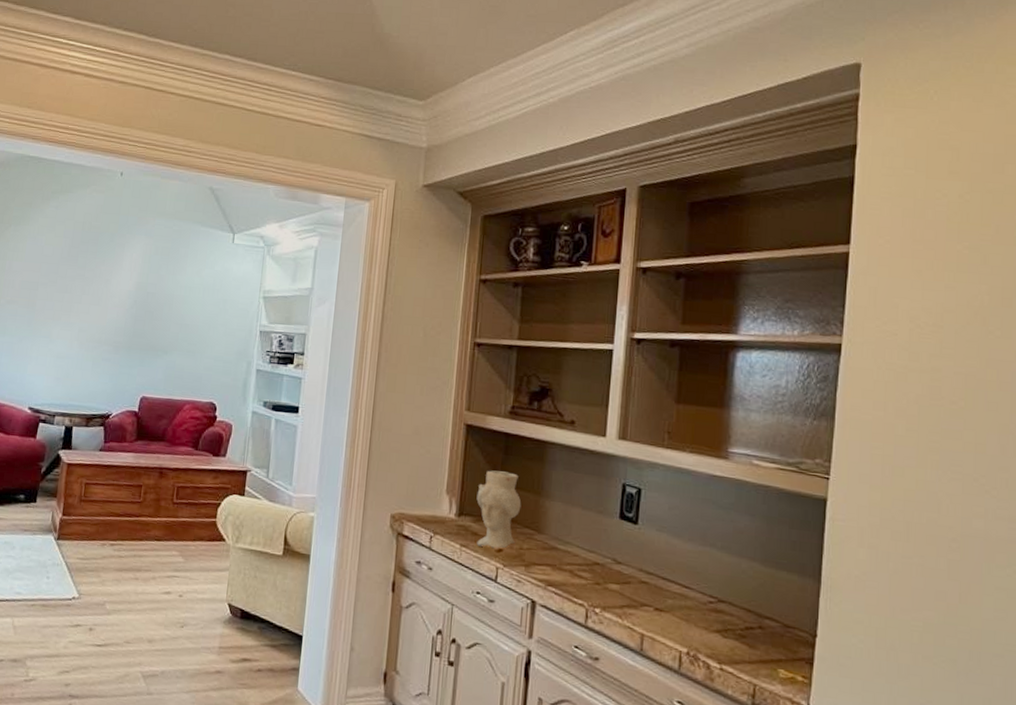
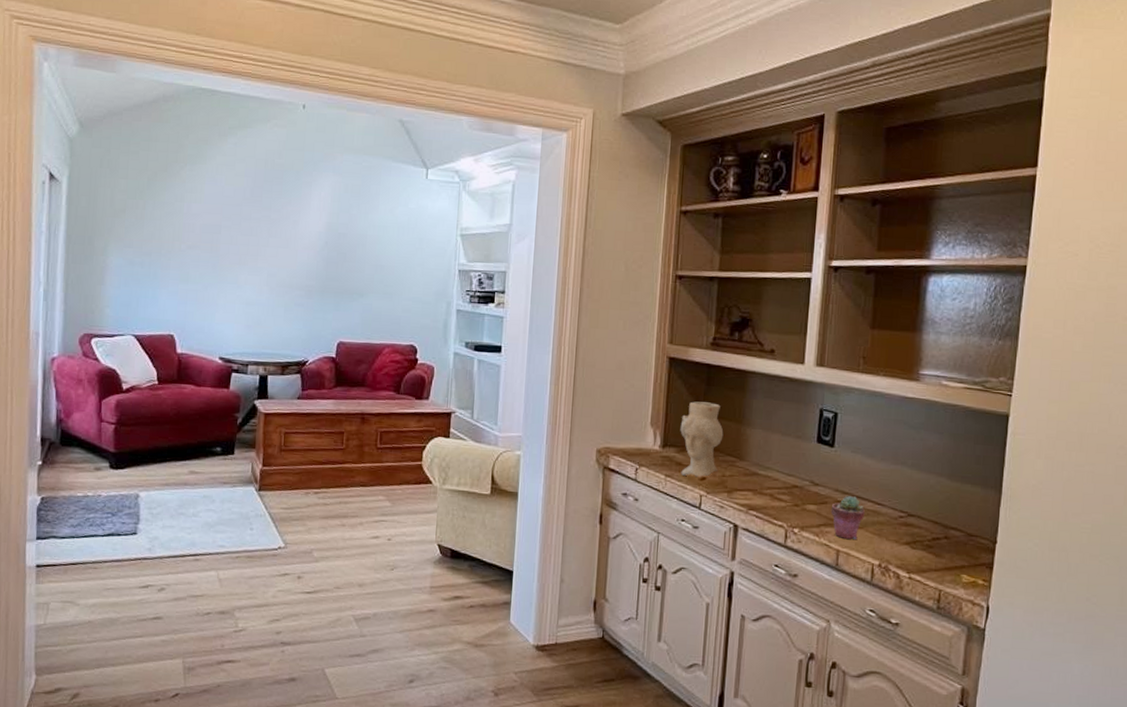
potted succulent: none [634,576,671,624] -> present [830,496,865,539]

